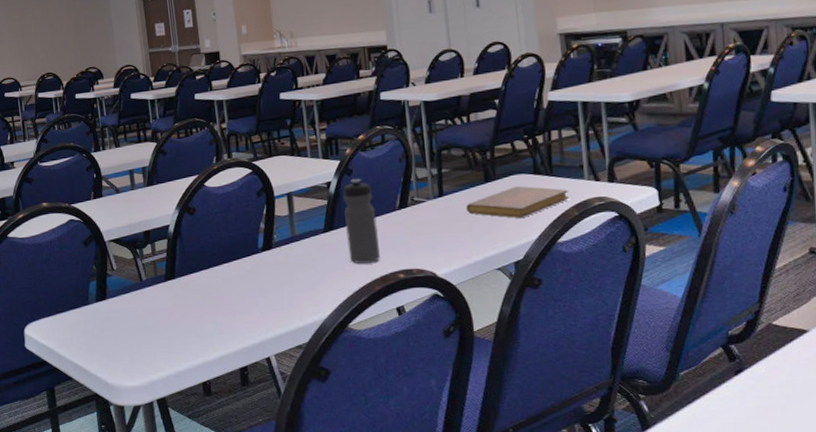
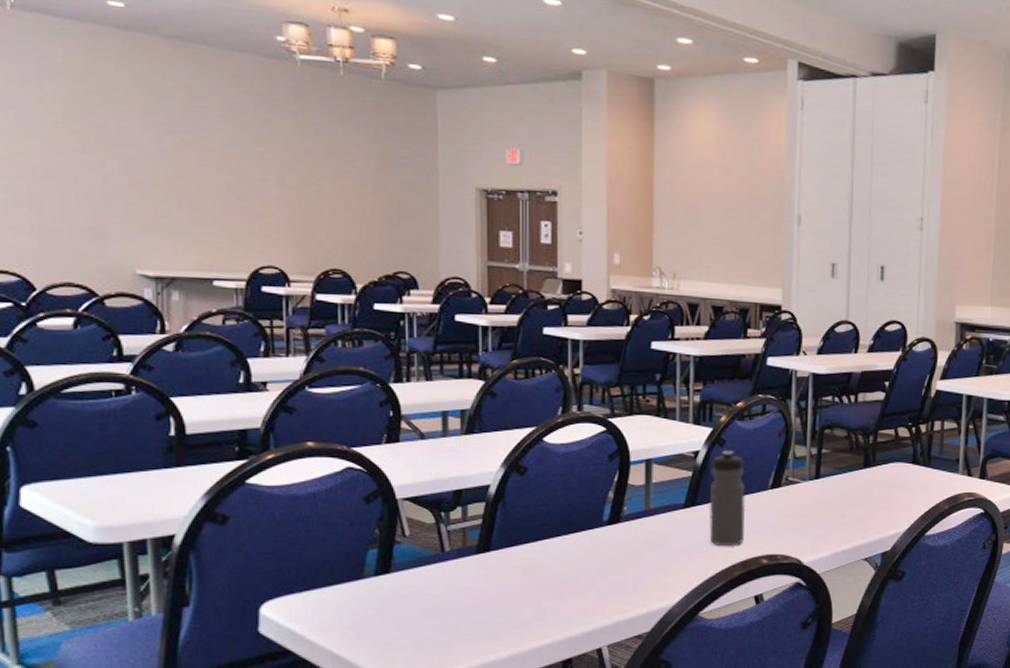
notebook: present [465,185,569,218] -> none [841,474,942,507]

